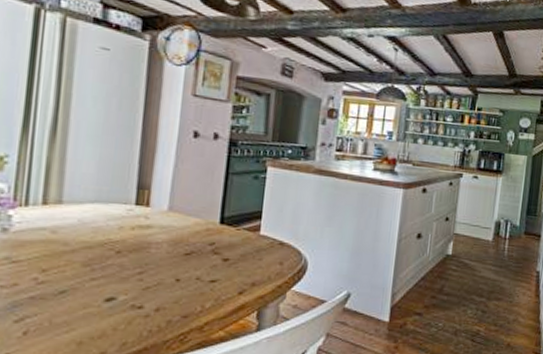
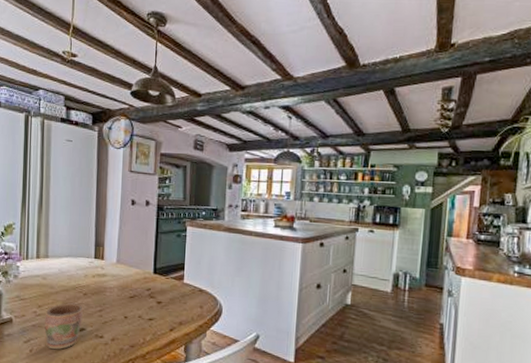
mug: none [50,264,114,329] -> present [44,303,83,350]

